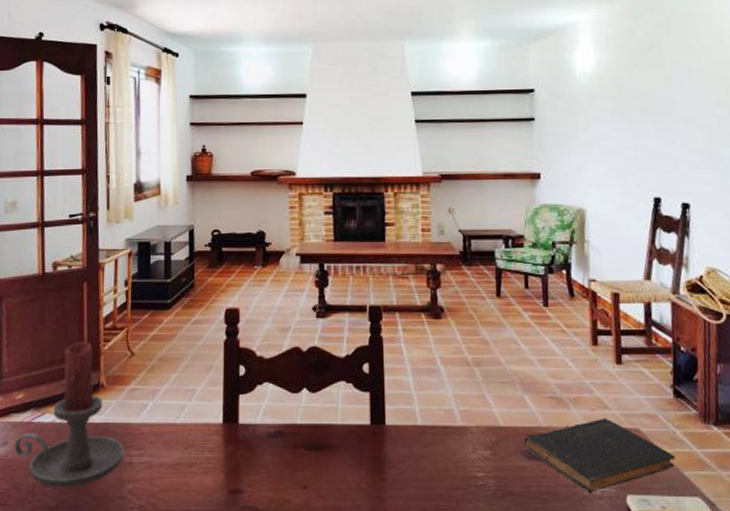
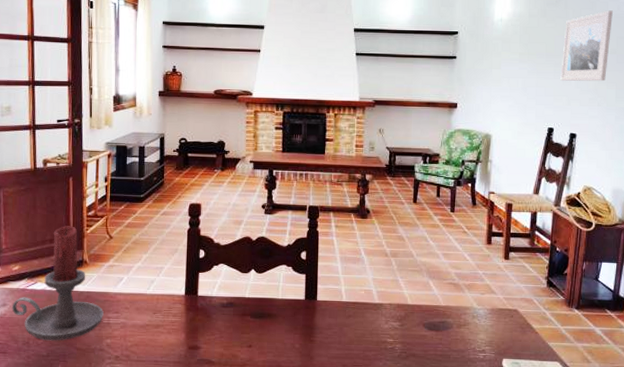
book: present [524,418,676,493] -> none [426,300,544,357]
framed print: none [662,55,719,140] -> present [560,10,613,81]

